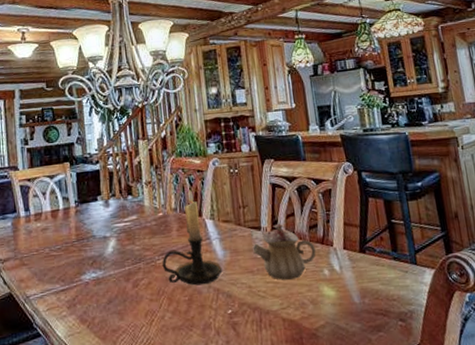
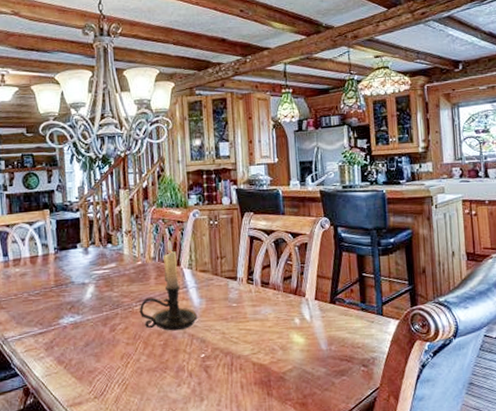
teapot: present [253,223,316,280] -> none [228,274,289,328]

